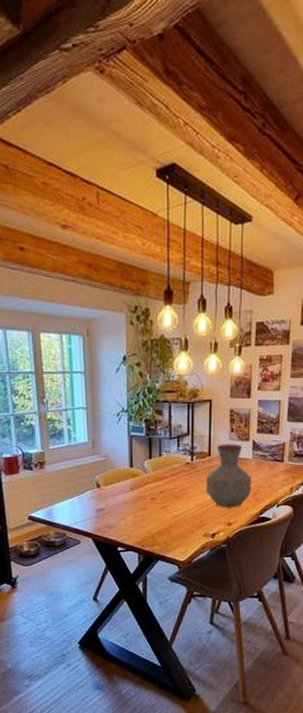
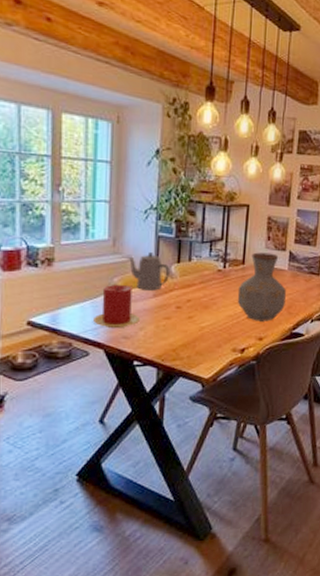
candle: none [81,481,120,520] -> present [93,285,140,329]
teapot: none [107,451,143,485] -> present [129,252,170,290]

